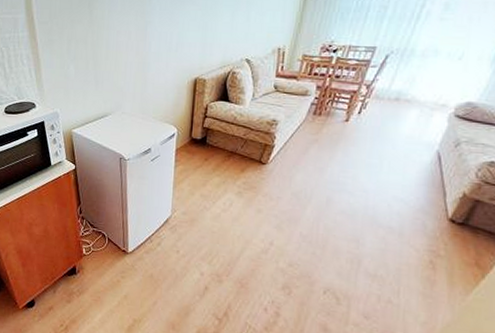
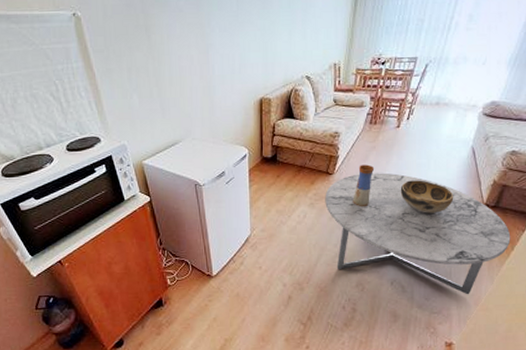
coffee table: none [254,167,482,322] -> present [325,173,511,295]
vase: none [286,157,315,204] -> present [353,164,375,207]
decorative bowl: none [343,181,410,222] -> present [400,180,454,213]

